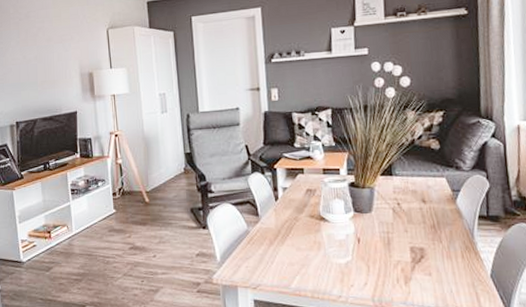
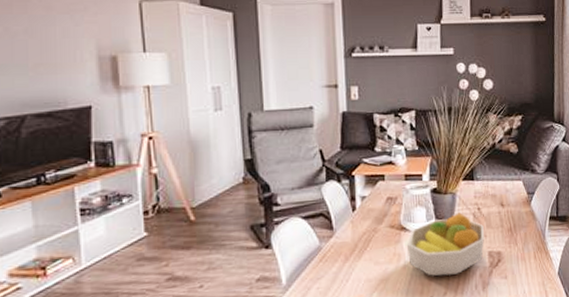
fruit bowl: none [326,207,405,267] -> present [406,212,484,277]

